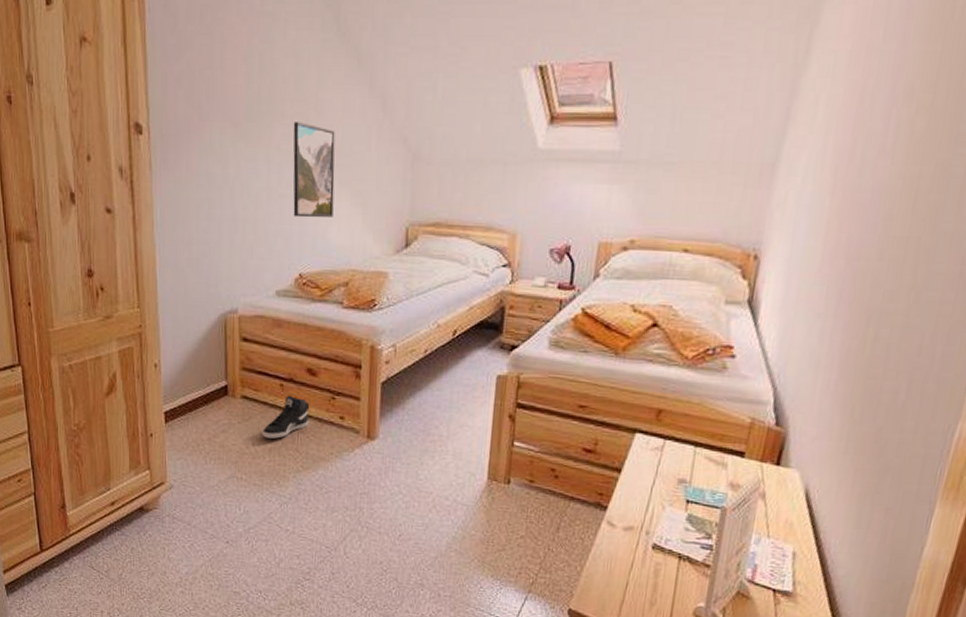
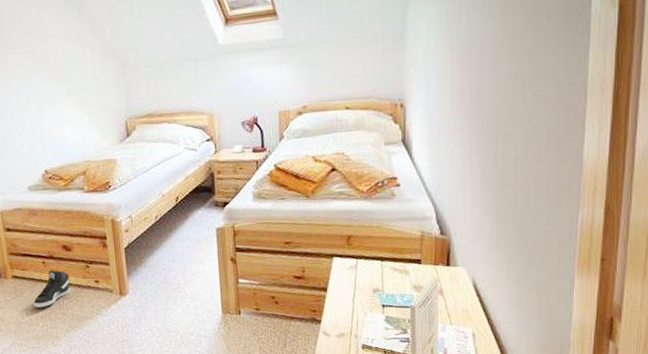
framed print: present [293,122,335,218] -> none [22,50,65,126]

